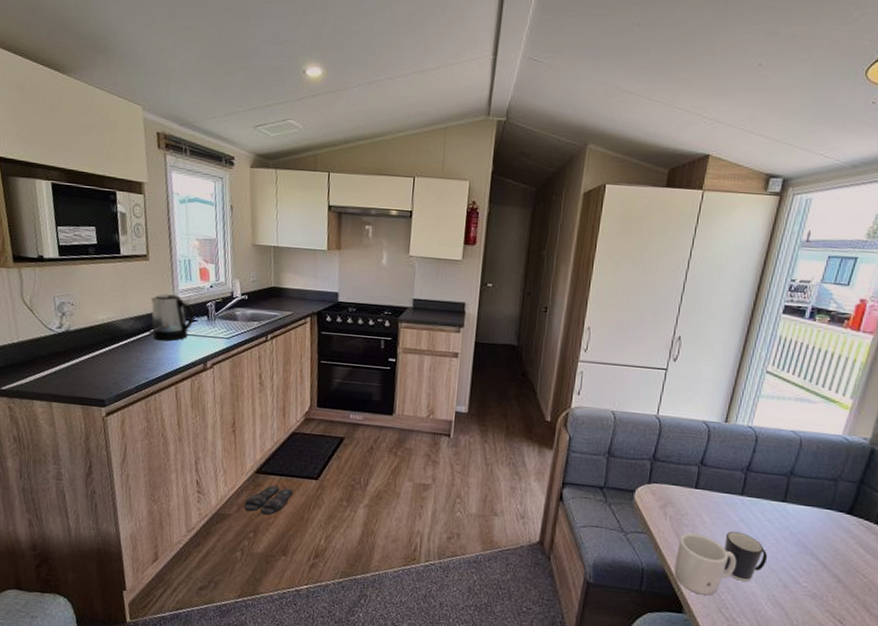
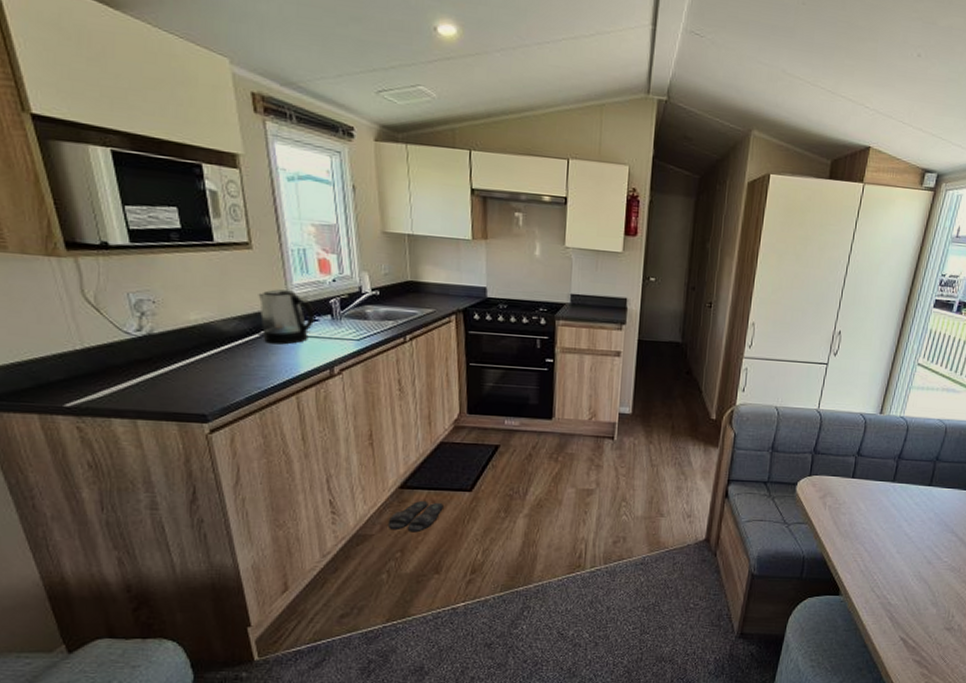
mug: present [674,533,736,596] -> none [832,520,888,577]
mug: present [724,531,768,582] -> none [876,515,915,561]

